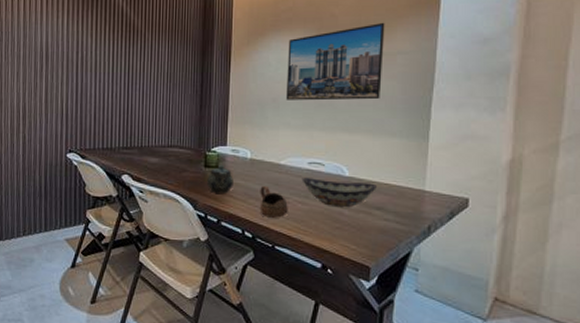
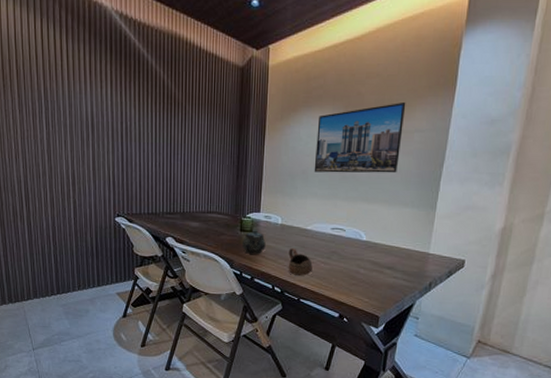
decorative bowl: present [301,178,377,208] -> none [325,241,389,268]

